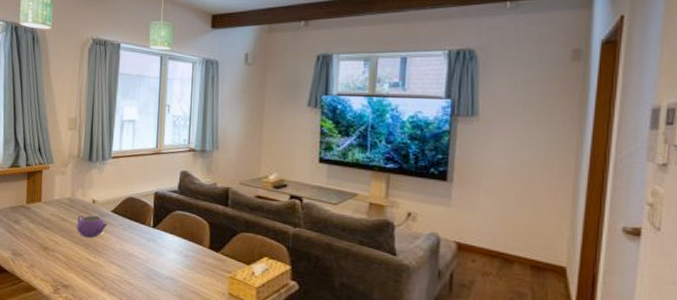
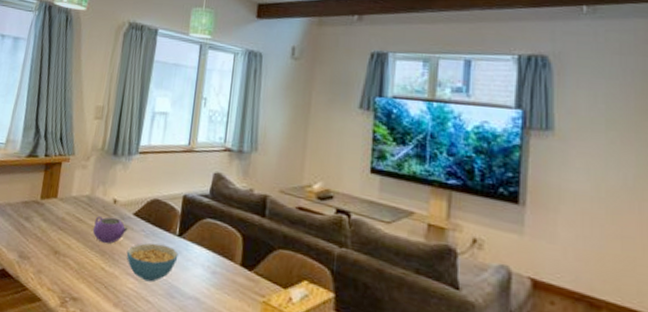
cereal bowl: none [108,235,154,268] -> present [126,243,179,282]

